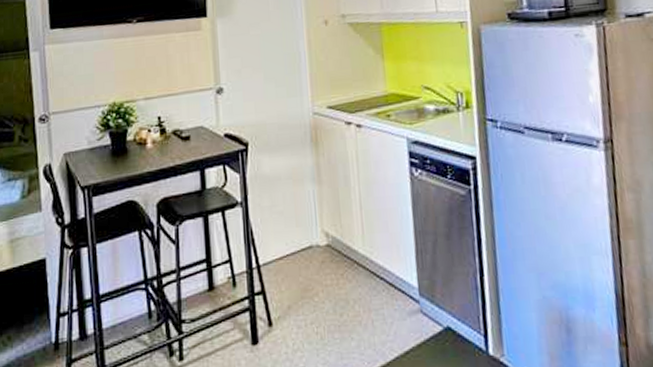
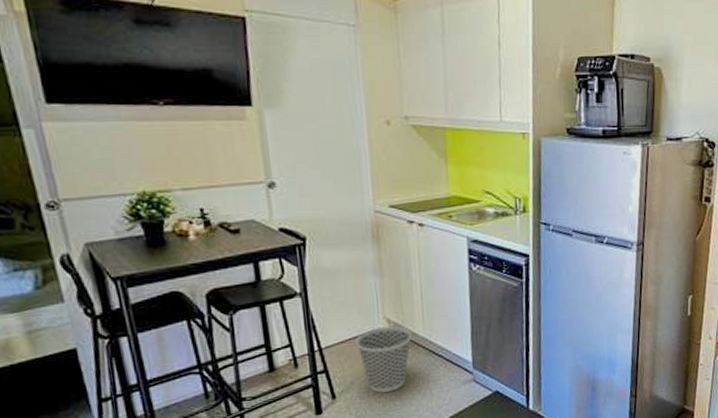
wastebasket: none [294,241,352,322] -> present [356,326,412,393]

